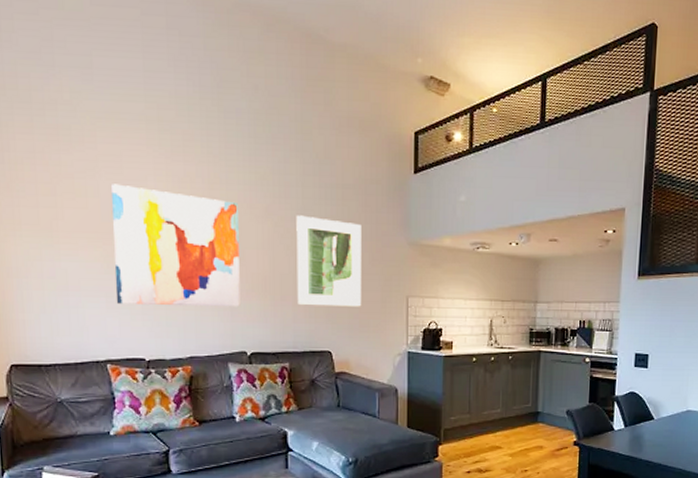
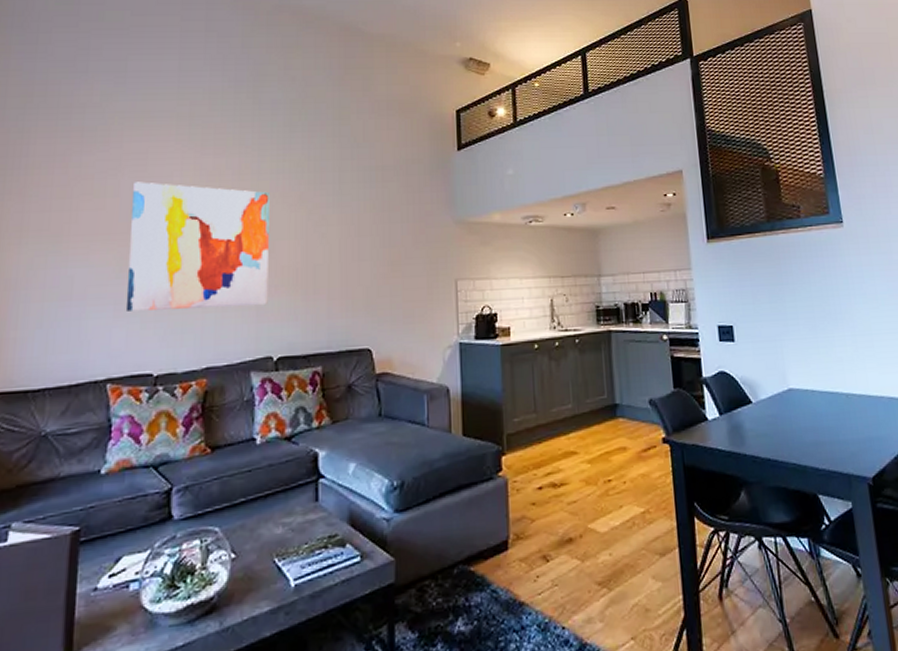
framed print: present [296,215,362,307] -> none [332,200,405,299]

